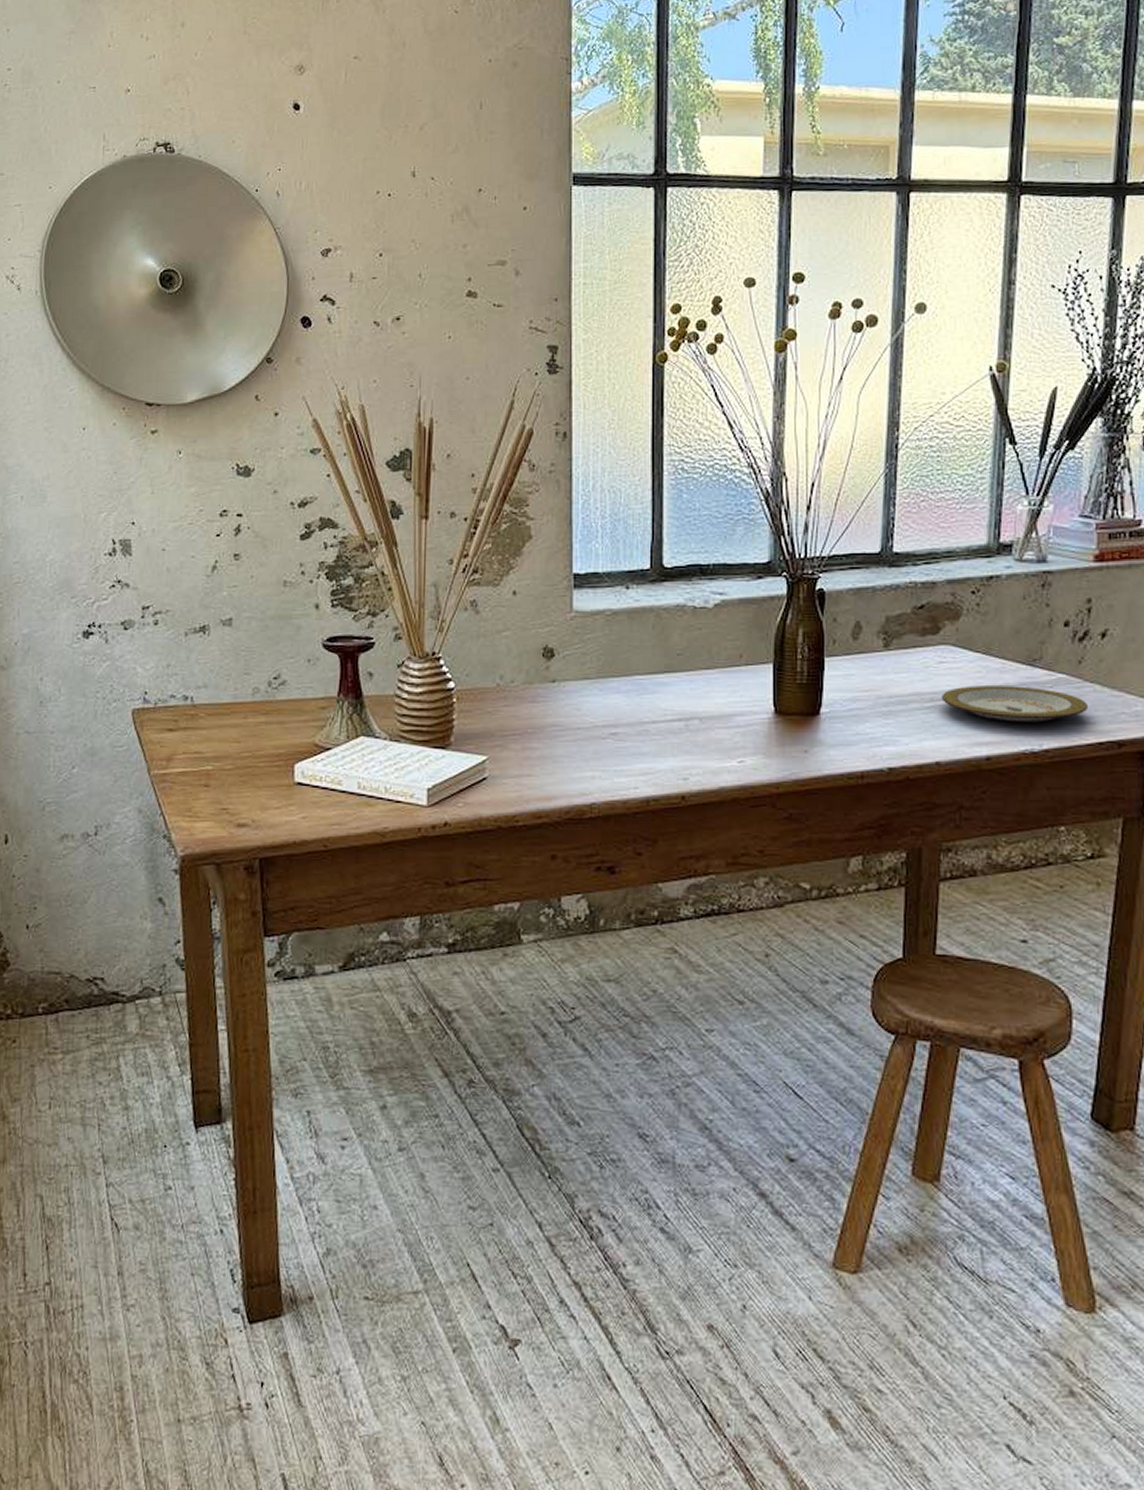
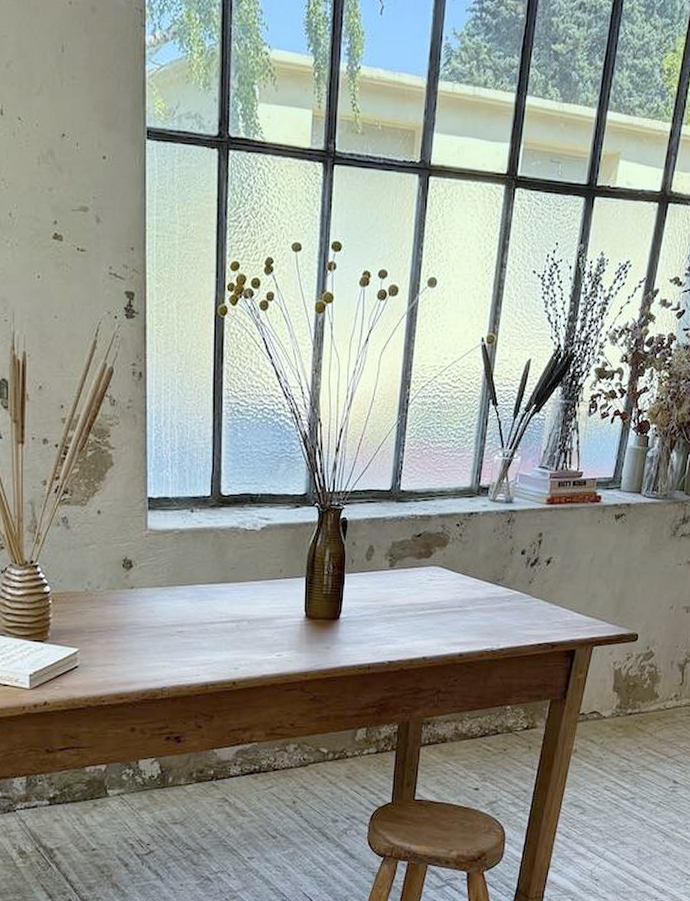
plate: present [942,686,1088,723] -> none [430,599,533,628]

